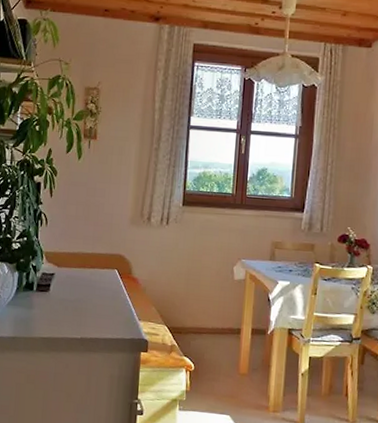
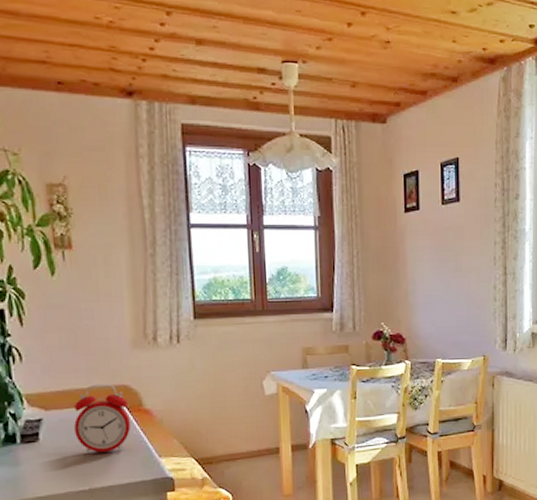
alarm clock: none [77,251,121,310] -> present [74,384,130,454]

